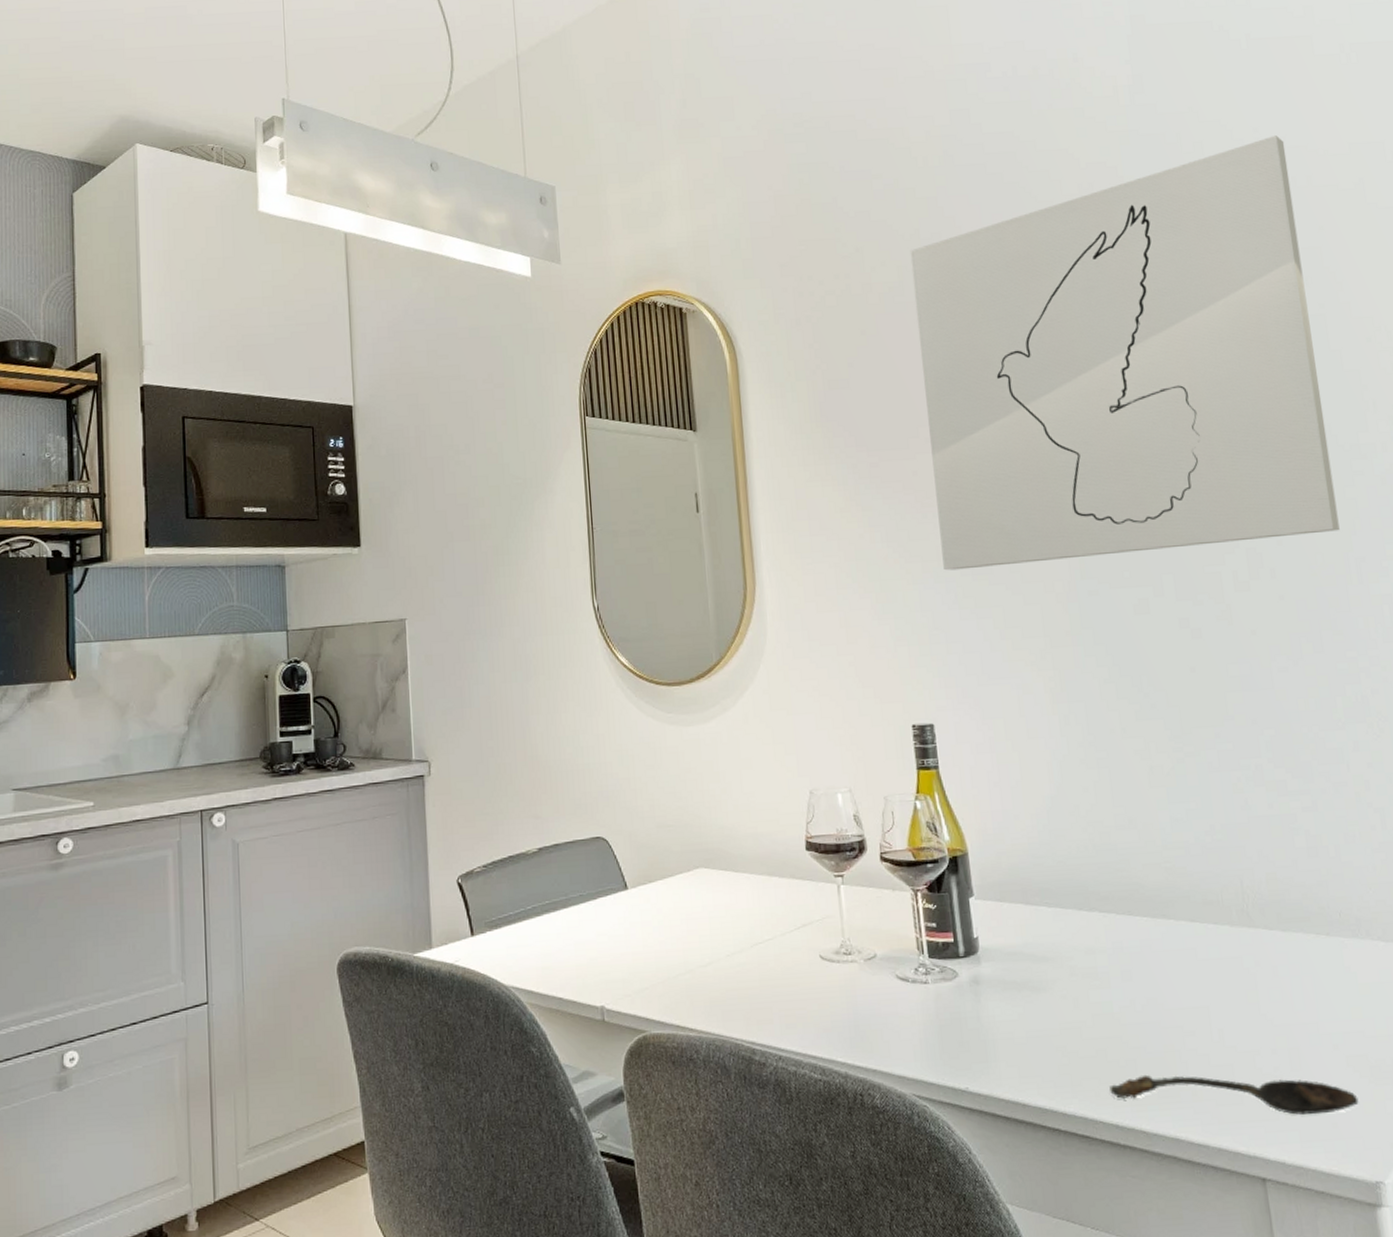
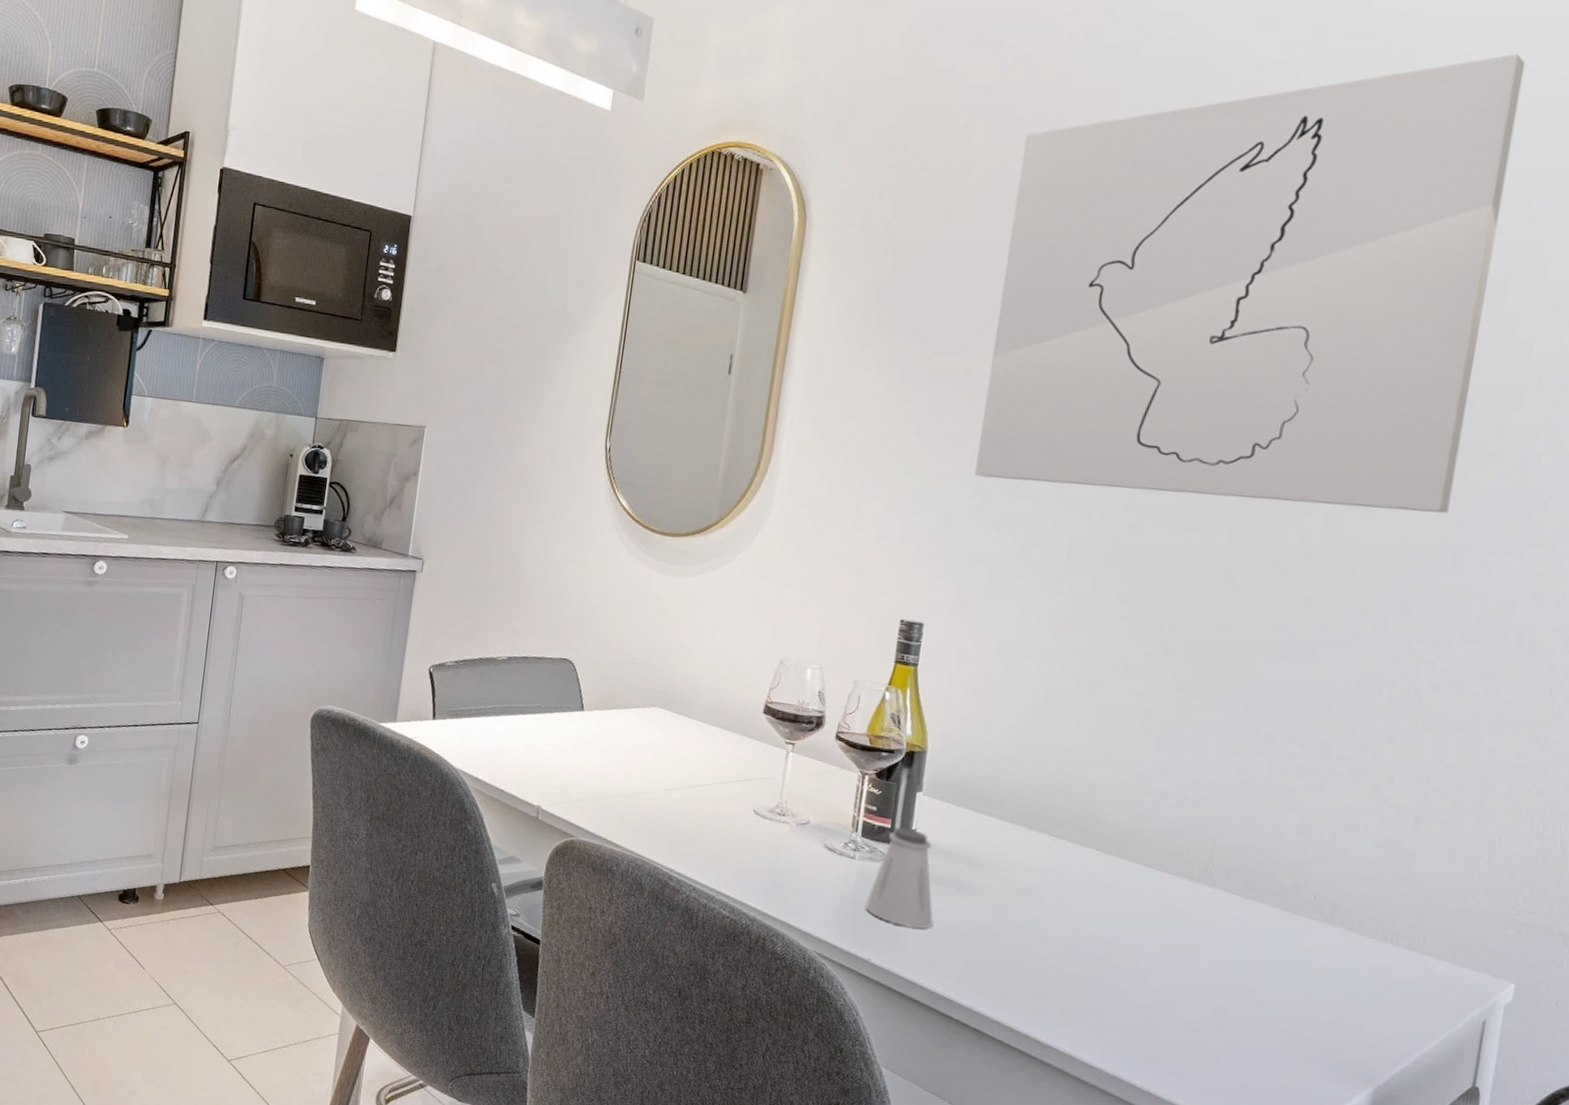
saltshaker: none [949,937,1017,1044] -> present [865,827,933,929]
spoon: present [1109,1074,1359,1115] -> none [1013,991,1278,1077]

